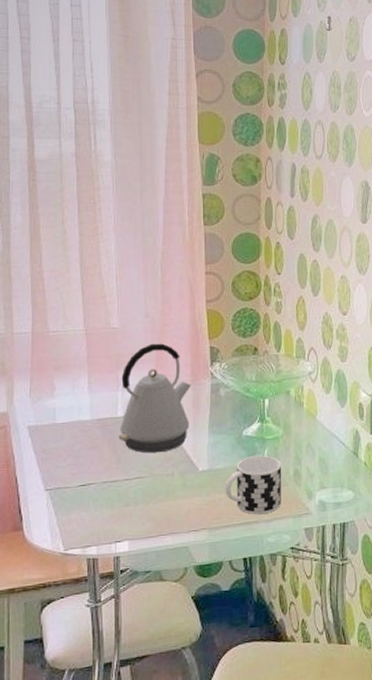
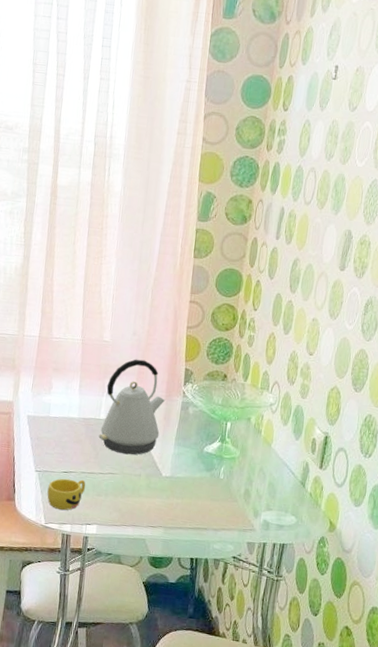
cup: none [63,490,110,531] -> present [47,478,86,511]
cup: present [225,455,282,514] -> none [182,470,235,523]

